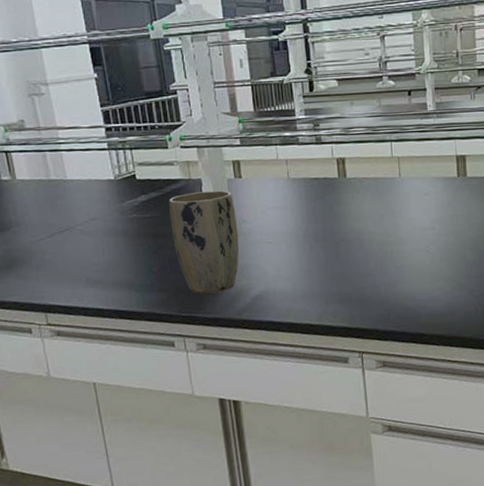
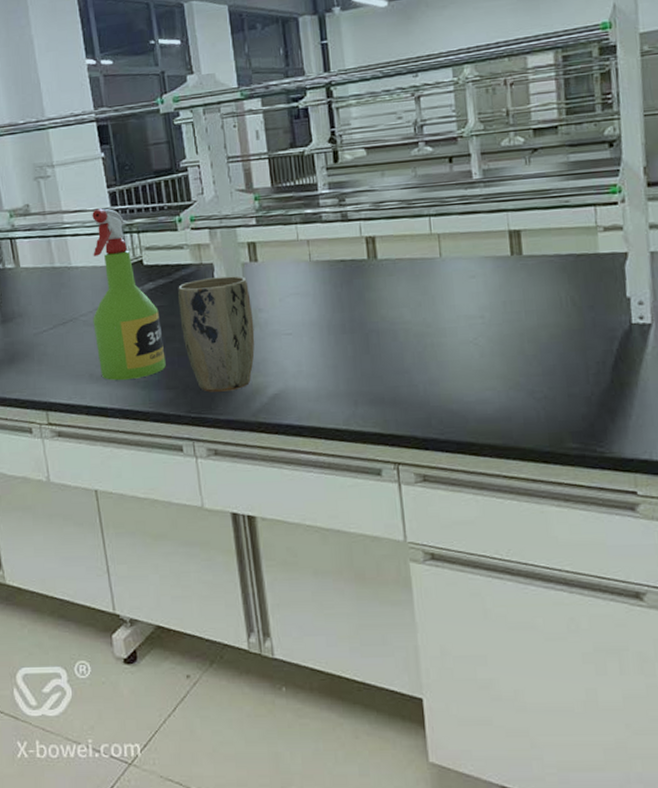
spray bottle: none [86,126,158,284] -> present [92,208,166,380]

